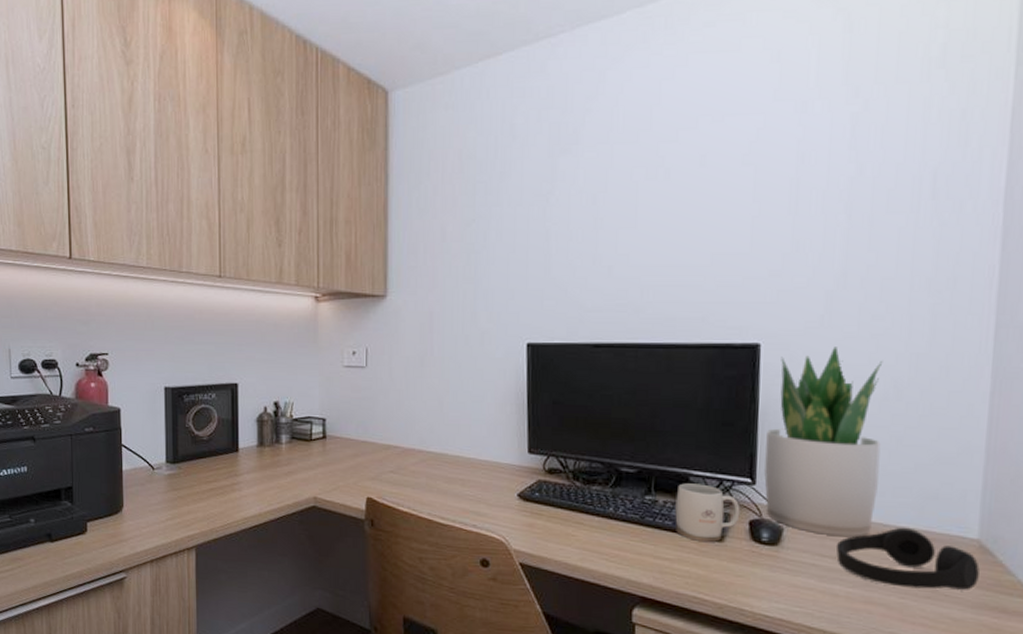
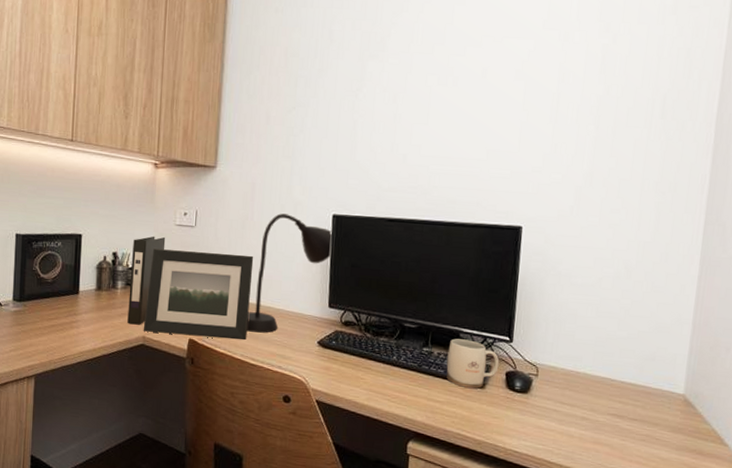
binder: none [295,380,333,484] -> present [127,236,166,325]
picture frame: none [313,395,437,497] -> present [143,249,254,341]
desk lamp: none [433,346,529,487] -> present [246,213,333,333]
planter: present [764,347,883,538] -> none [519,232,618,389]
headphones: present [835,527,980,590] -> none [573,382,684,435]

